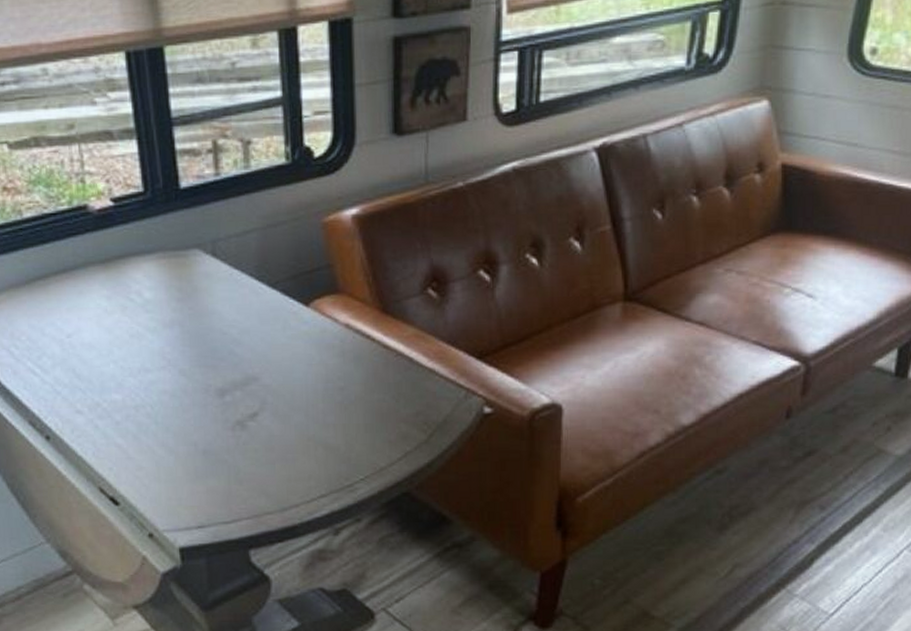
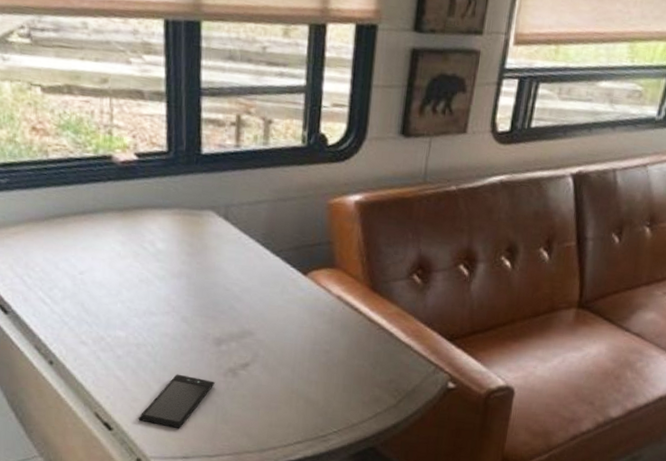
smartphone: none [145,434,223,496] -> present [138,374,215,429]

